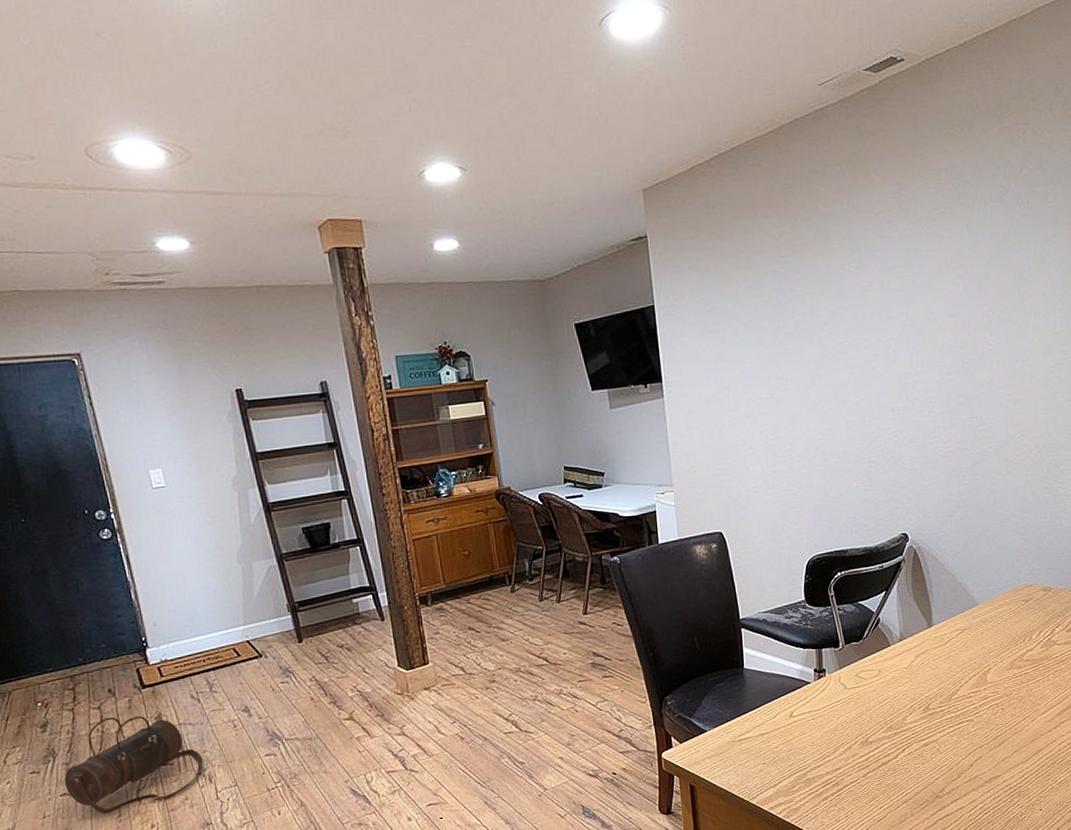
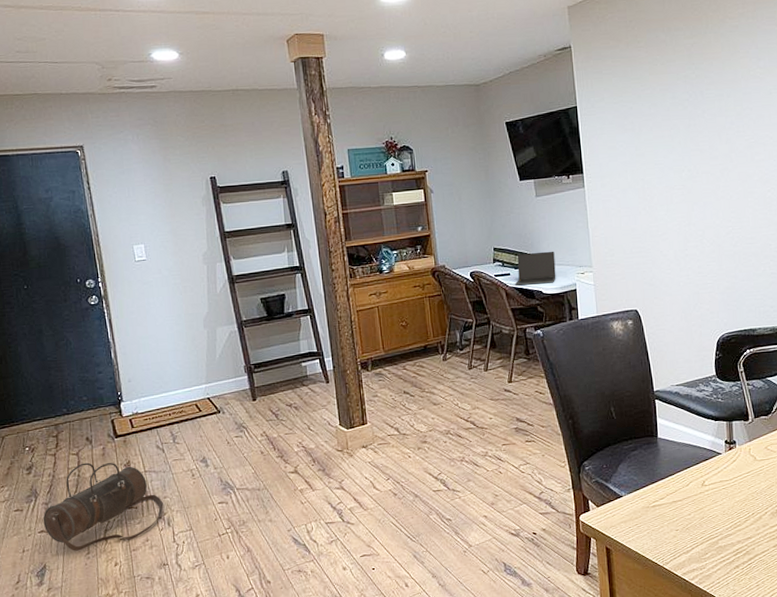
laptop: none [589,469,634,508] -> present [515,251,556,286]

